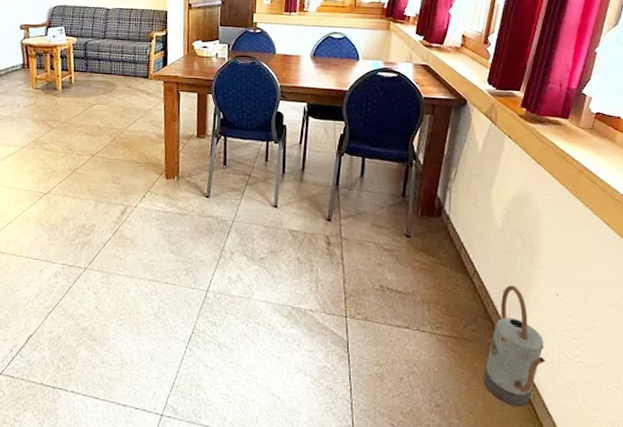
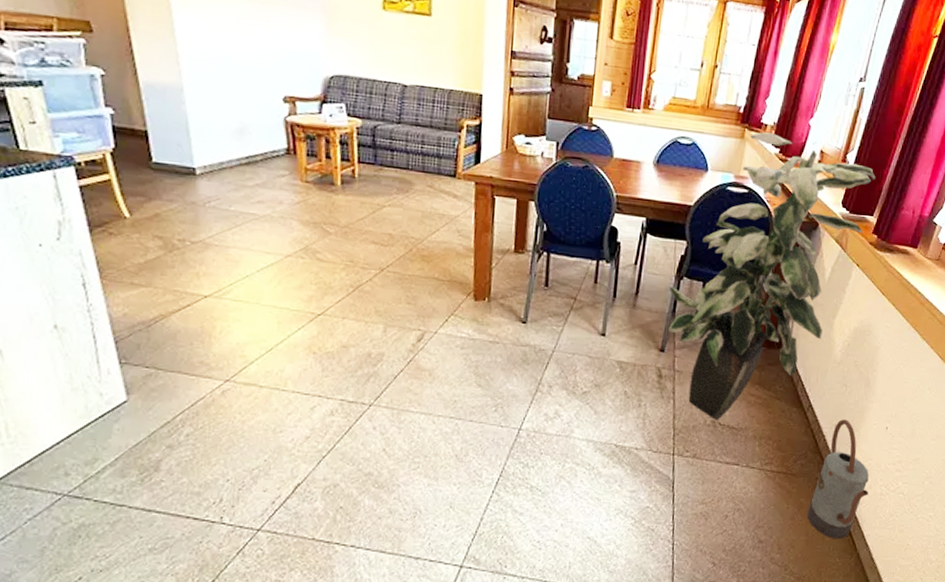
indoor plant: none [331,23,519,285] -> present [668,132,876,420]

